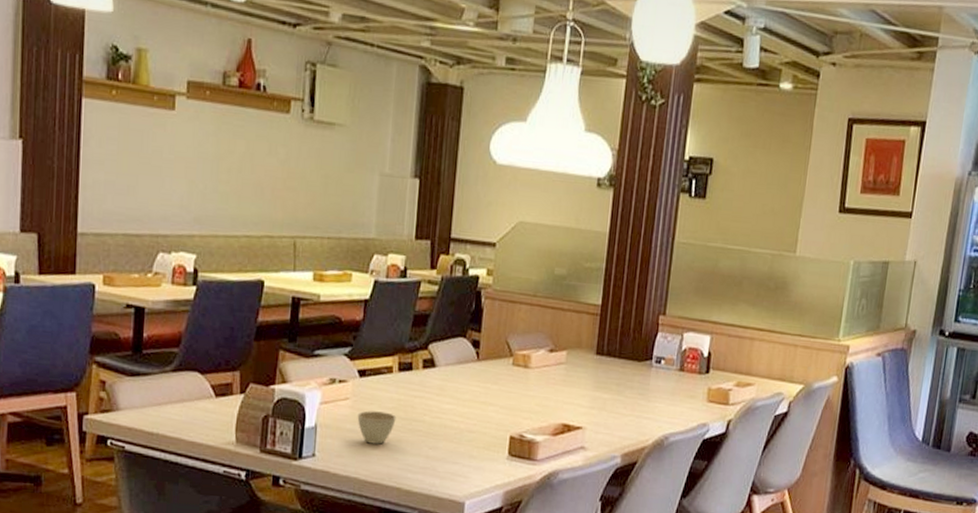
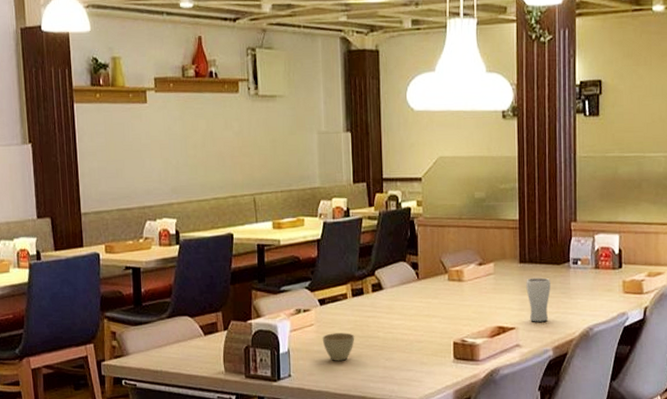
drinking glass: none [599,373,628,424] -> present [526,277,551,322]

